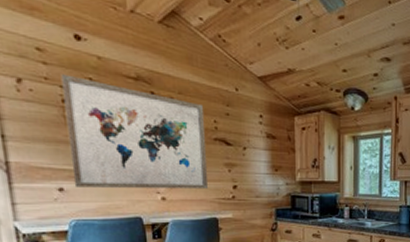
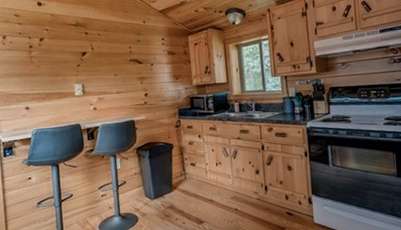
wall art: present [60,74,209,190] -> none [29,29,127,106]

